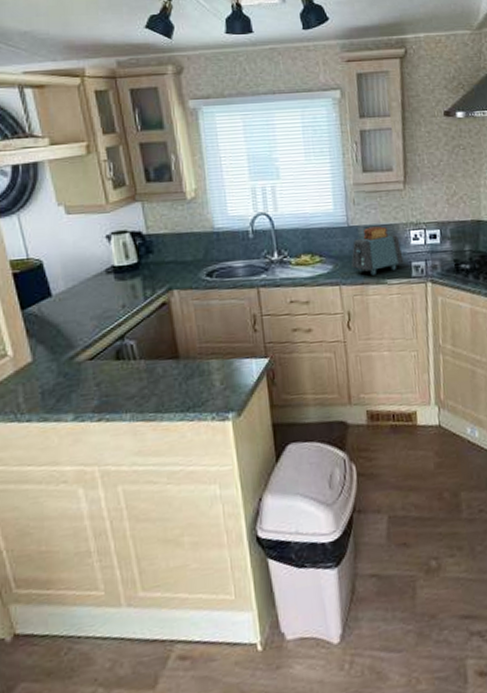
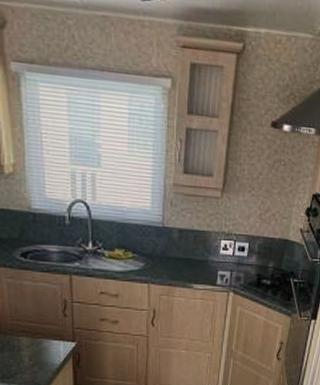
toaster: present [351,226,404,275] -> none [162,231,211,278]

